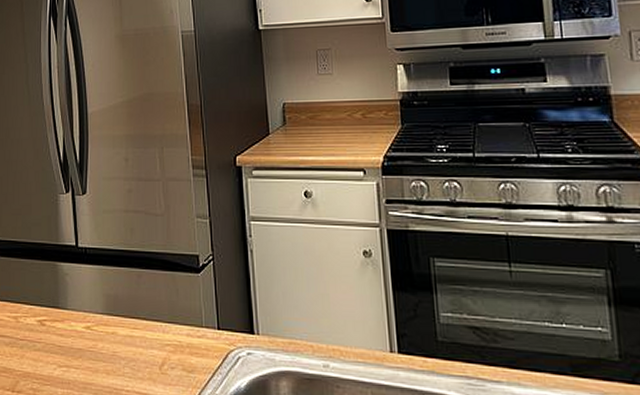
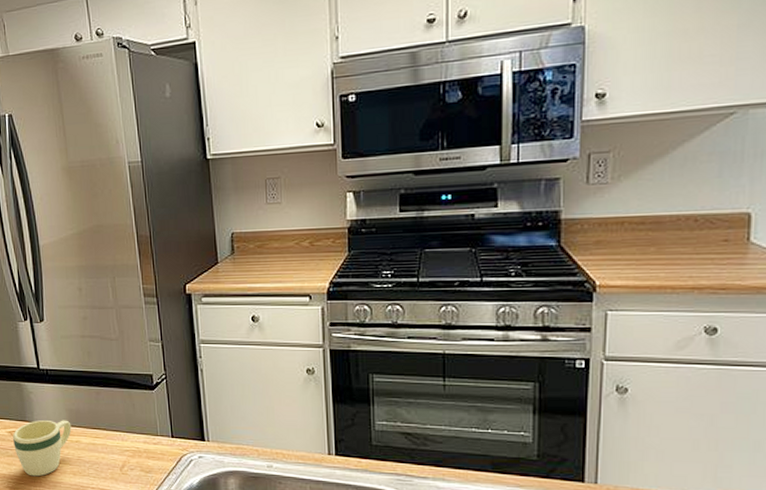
mug: none [41,307,108,376] -> present [12,420,72,477]

